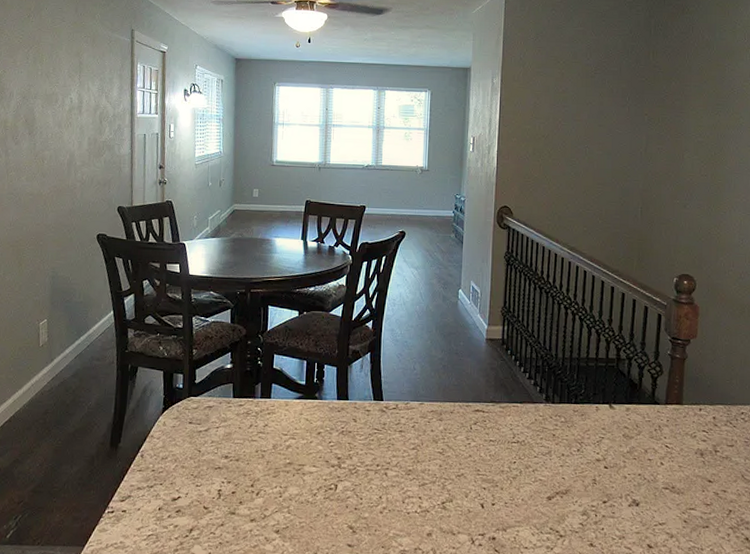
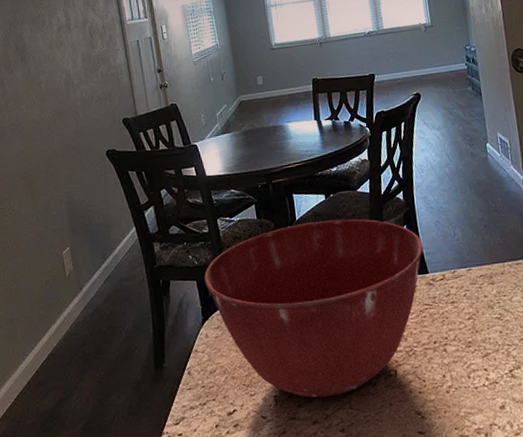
mixing bowl: none [171,334,383,499] -> present [204,219,424,398]

